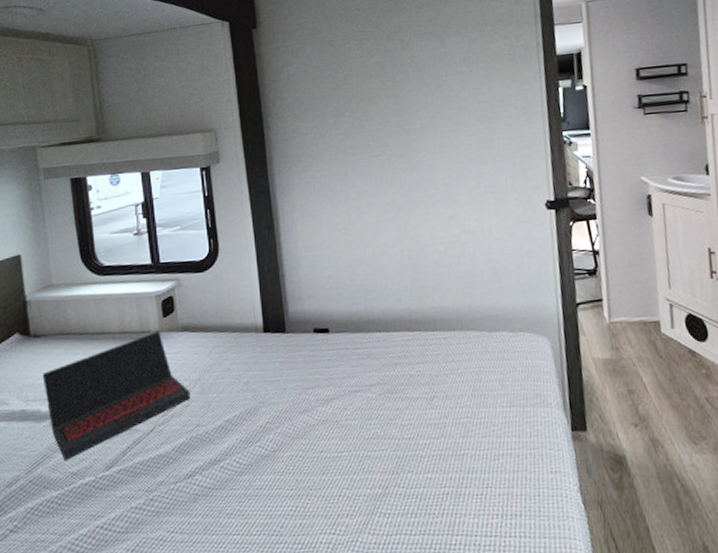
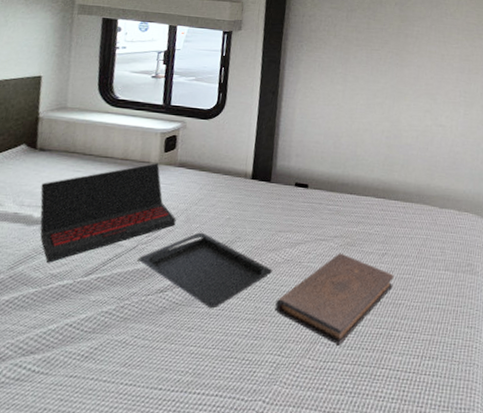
serving tray: none [159,402,307,489] -> present [138,232,272,309]
book: none [318,403,451,514] -> present [275,253,394,346]

